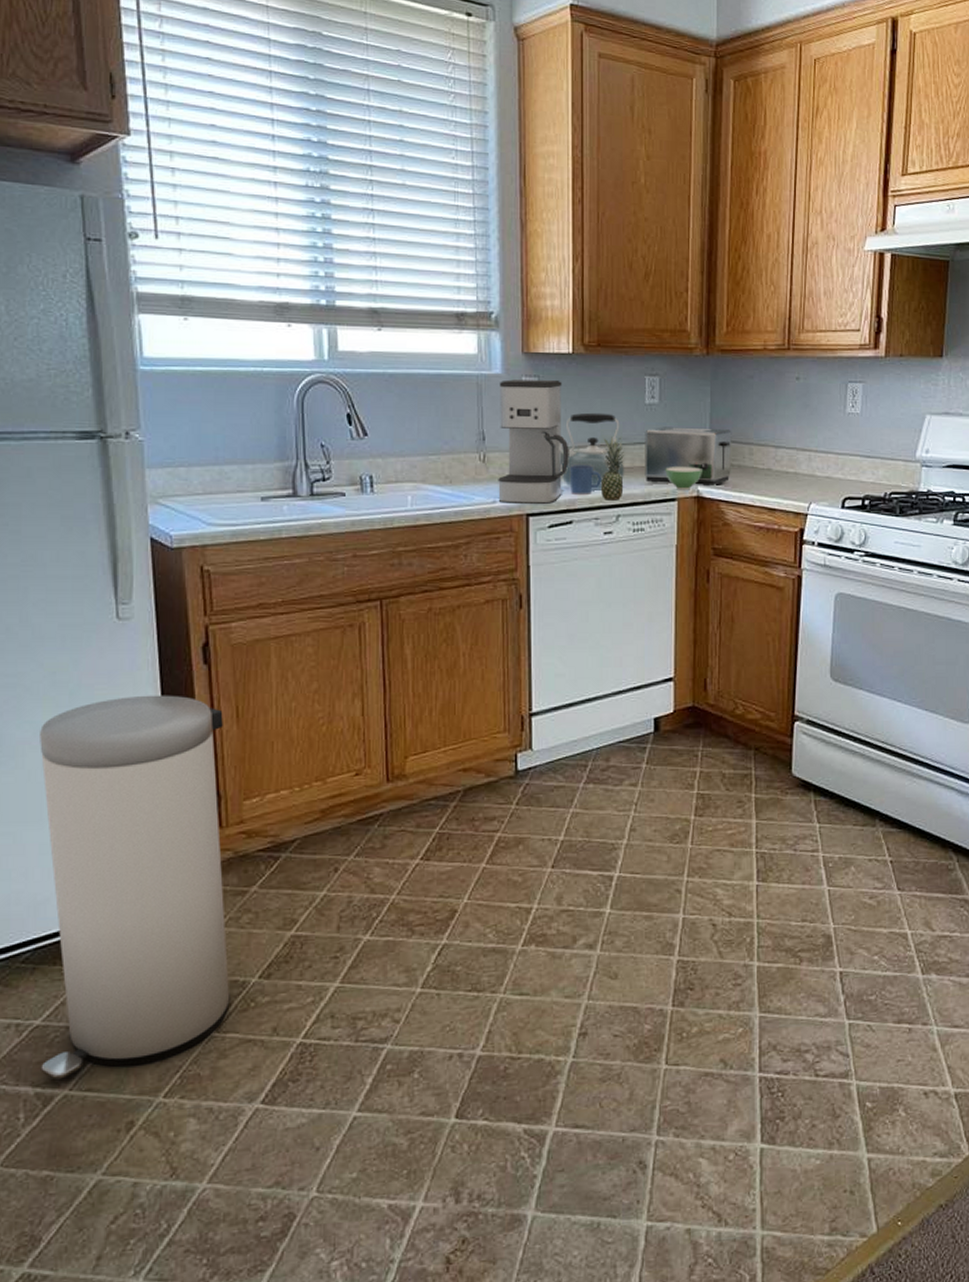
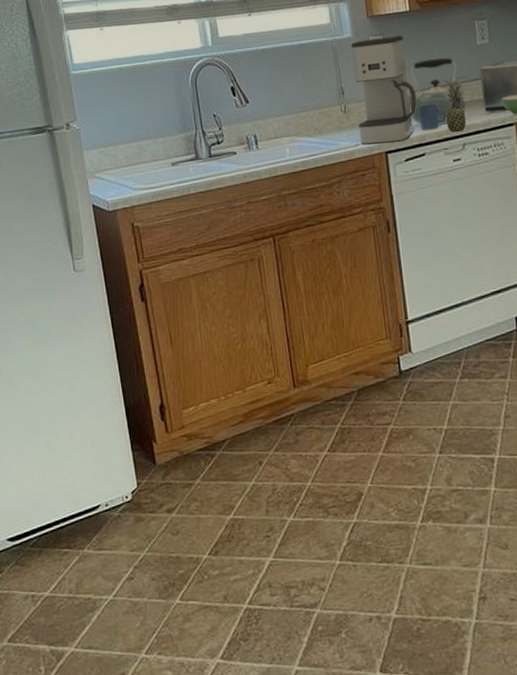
pedal bin: present [38,695,230,1079] -> none [26,328,189,639]

